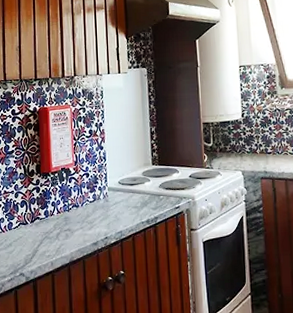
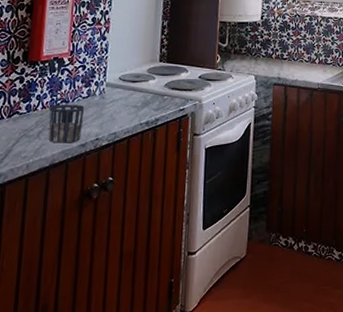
cup: none [64,208,93,243] -> present [48,104,85,143]

